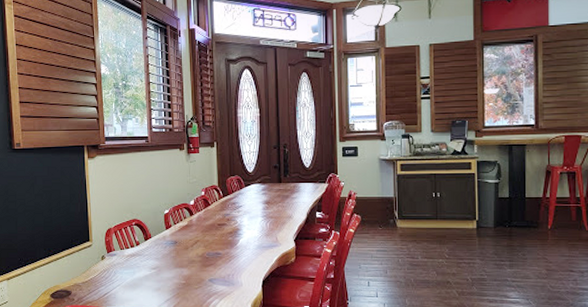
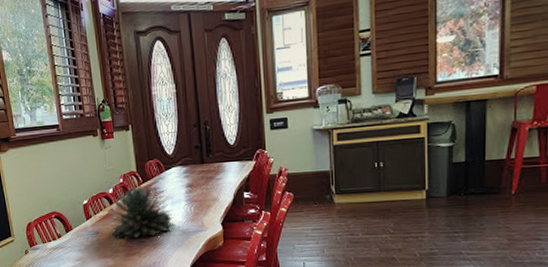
succulent plant: none [187,200,250,250] -> present [108,185,174,239]

